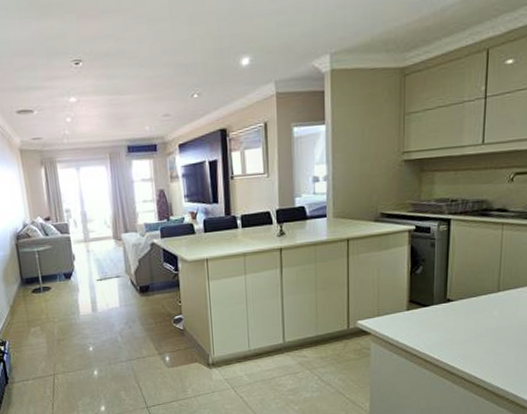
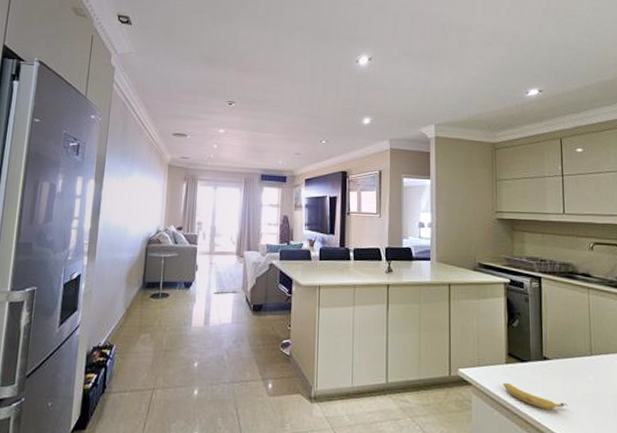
banana: none [403,327,469,347] -> present [503,382,568,410]

